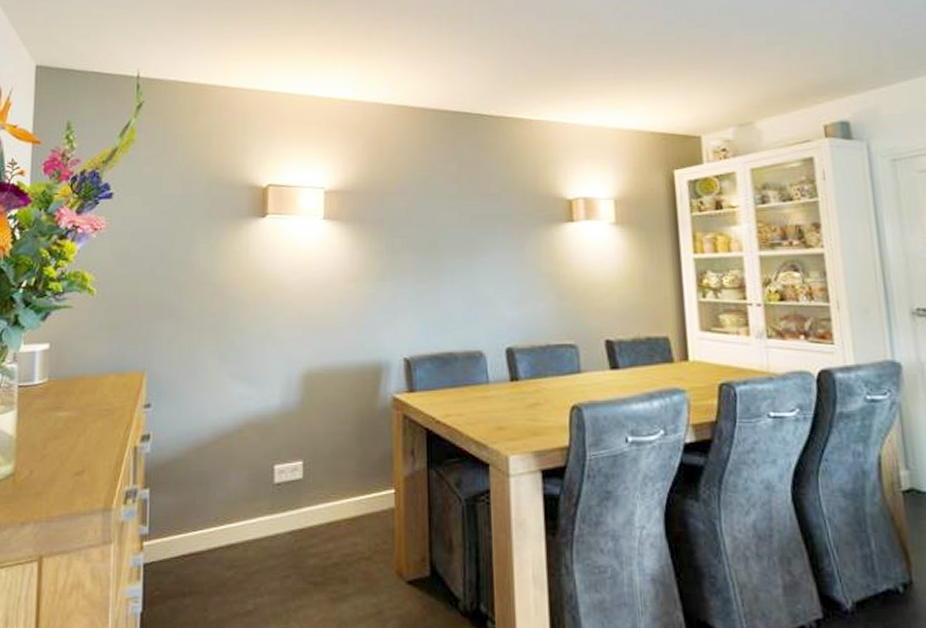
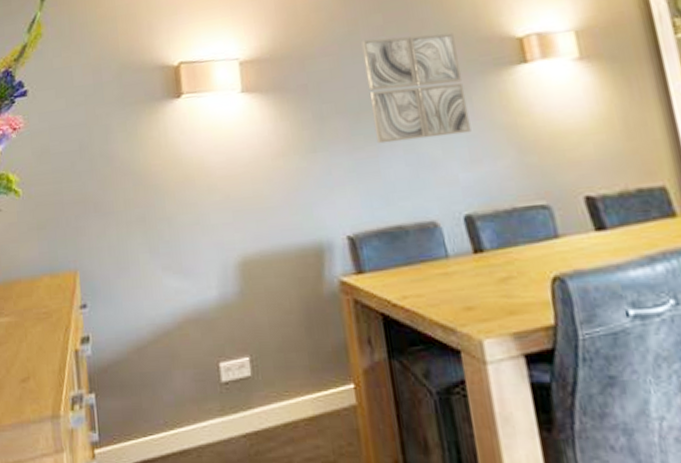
wall art: none [437,184,521,279] -> present [361,33,471,144]

